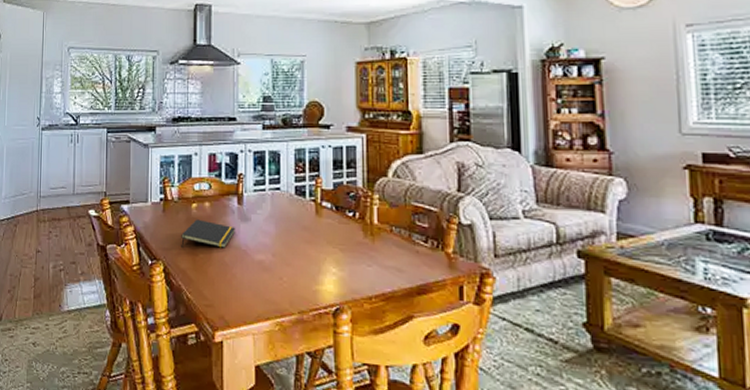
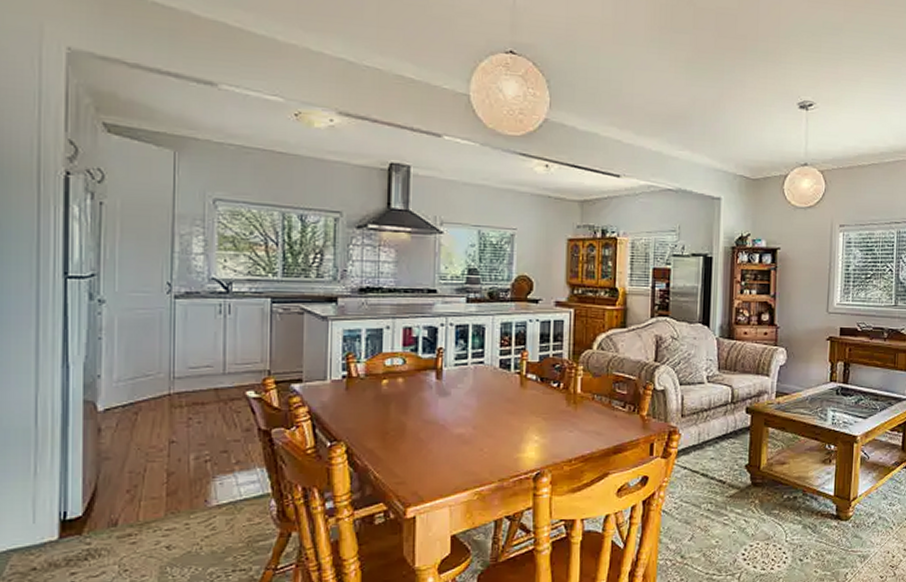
notepad: present [181,219,236,248] -> none [368,396,434,426]

